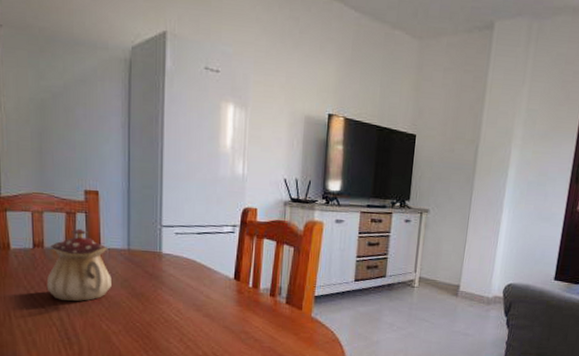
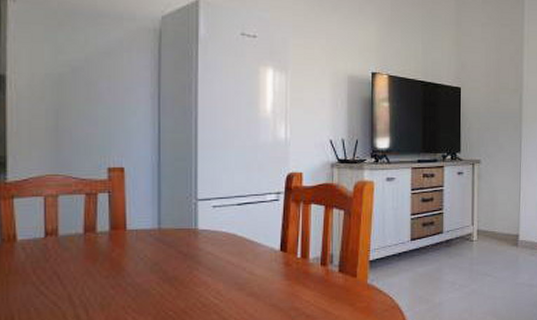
teapot: present [46,228,111,301] -> none [60,210,139,295]

